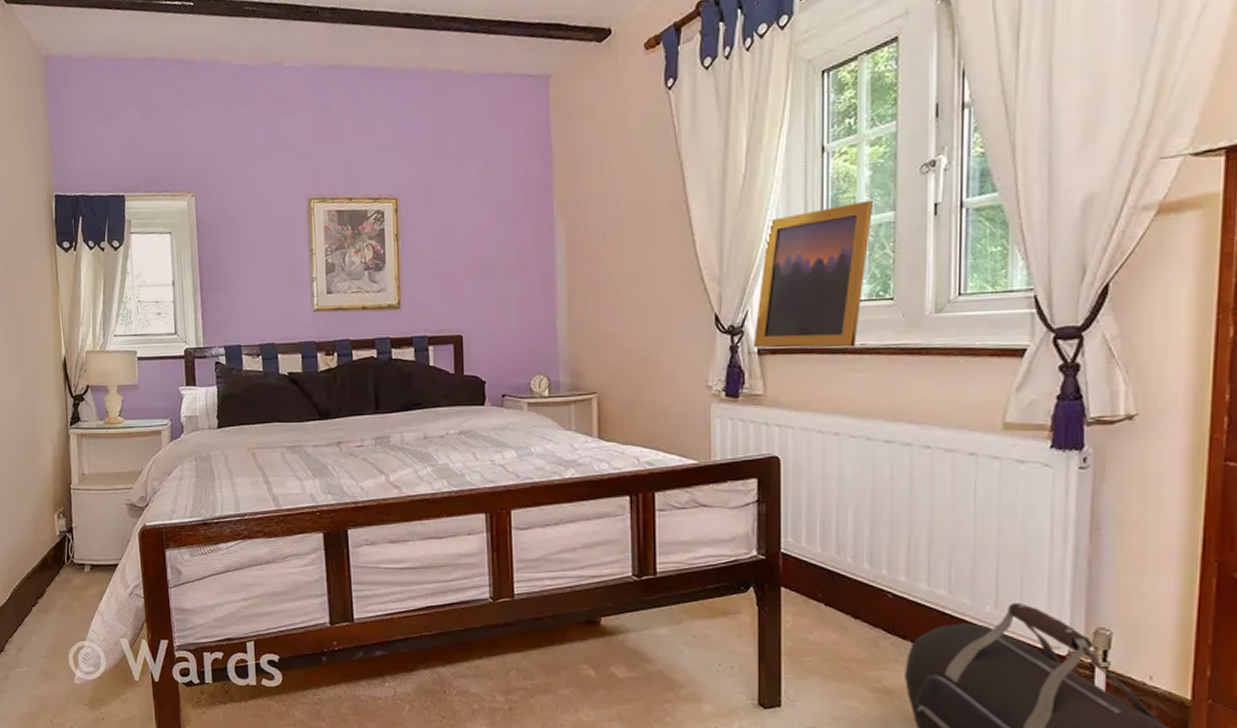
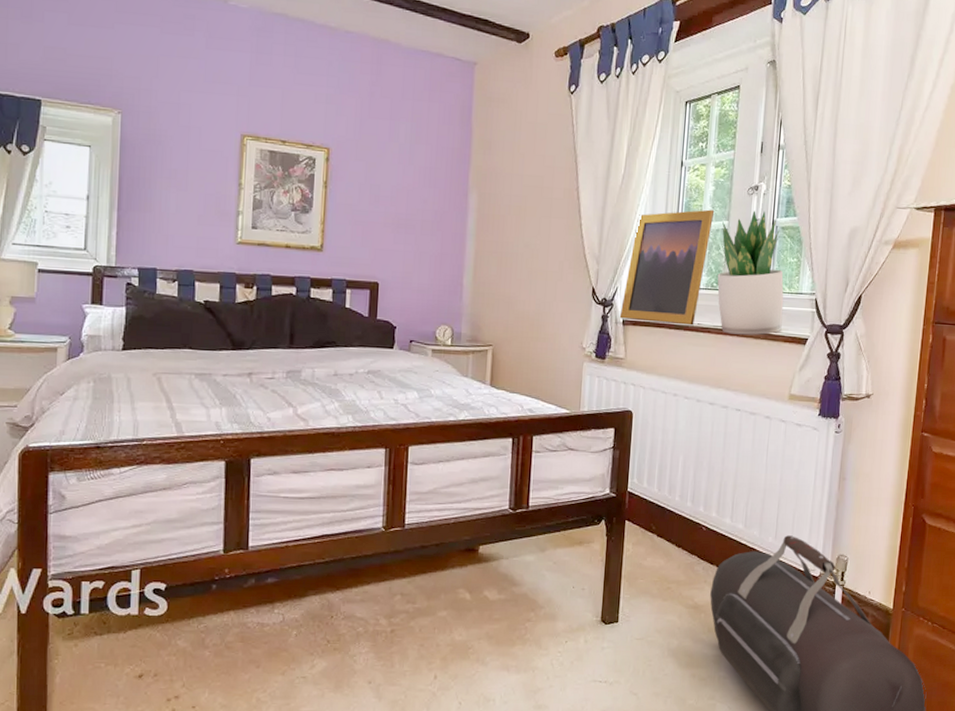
planter: none [884,191,986,353] -> present [717,210,784,336]

